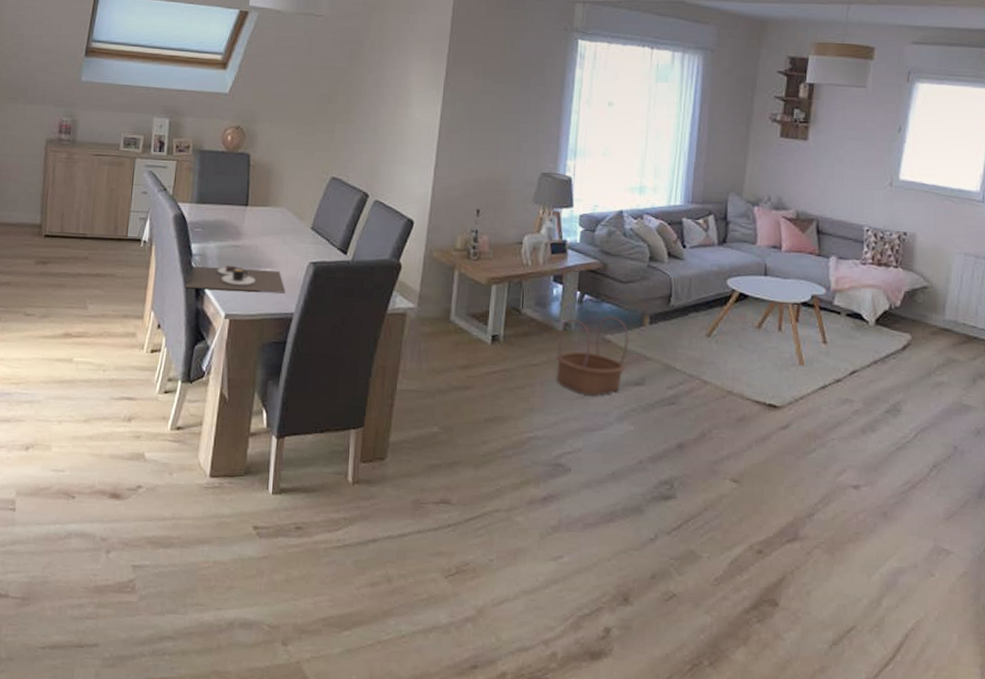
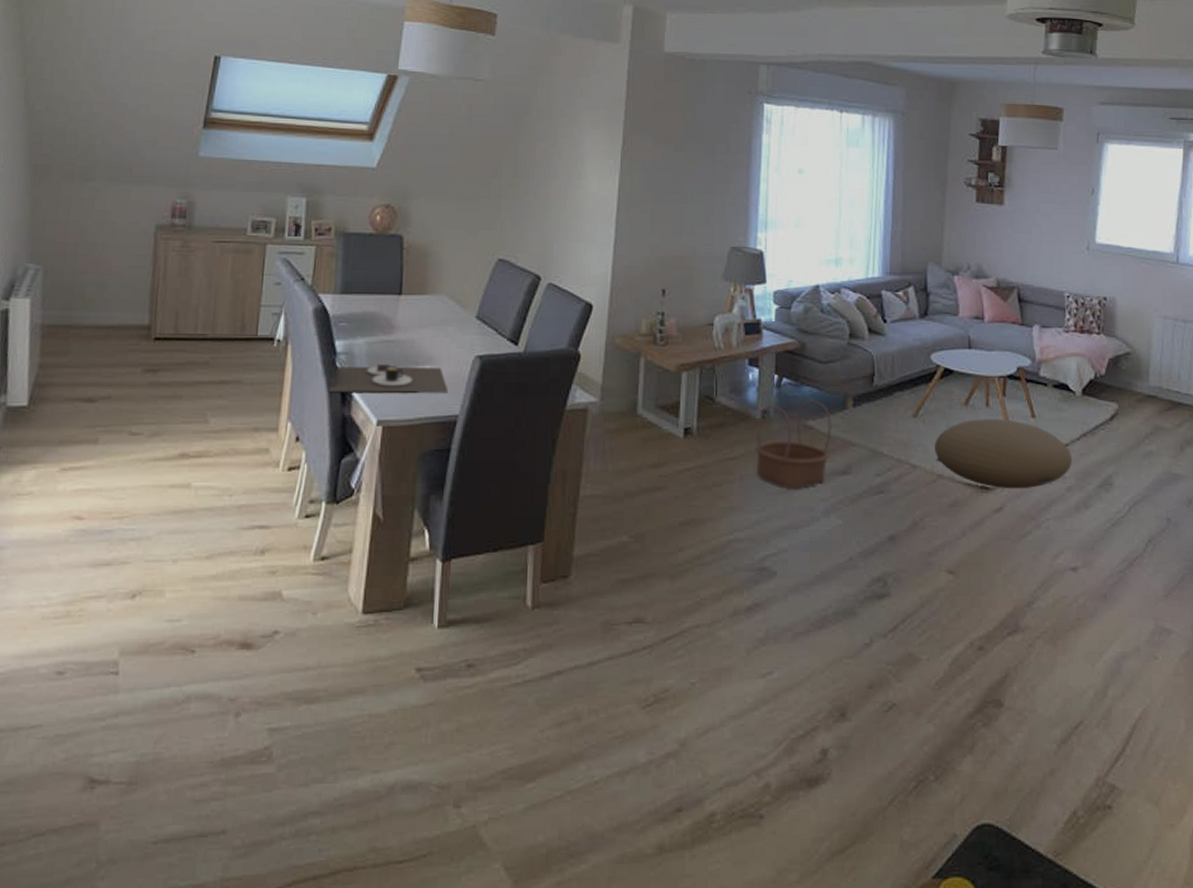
pouf: none [726,342,862,409] -> present [934,419,1073,489]

